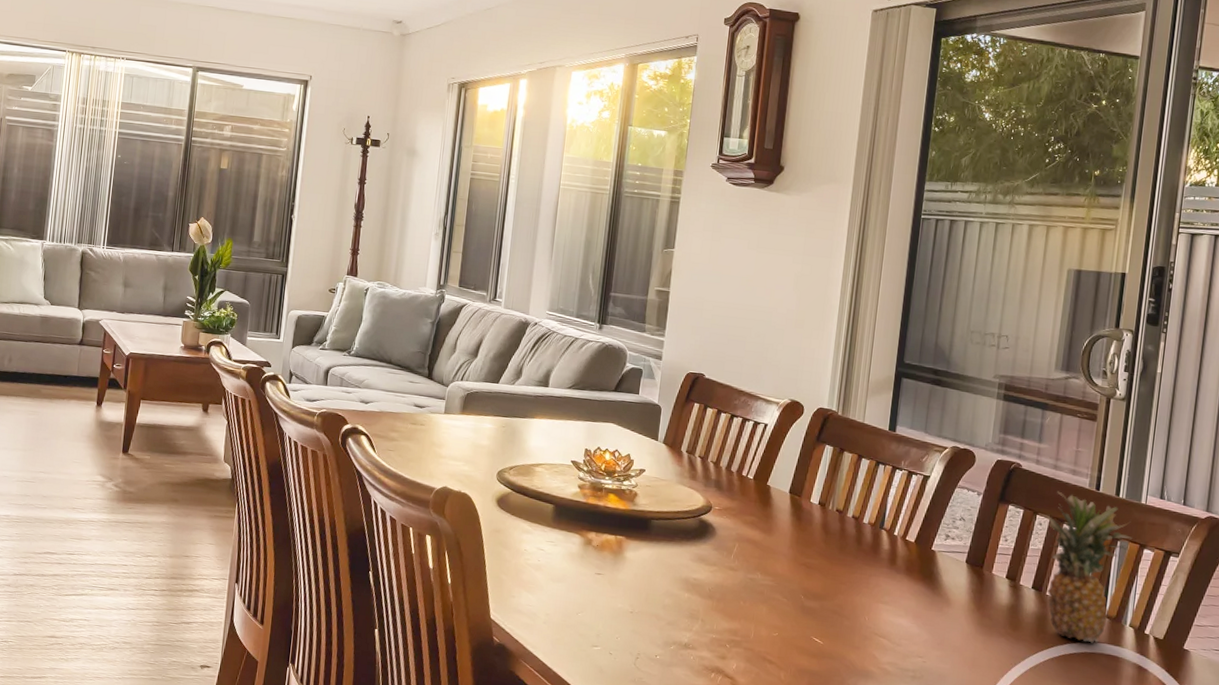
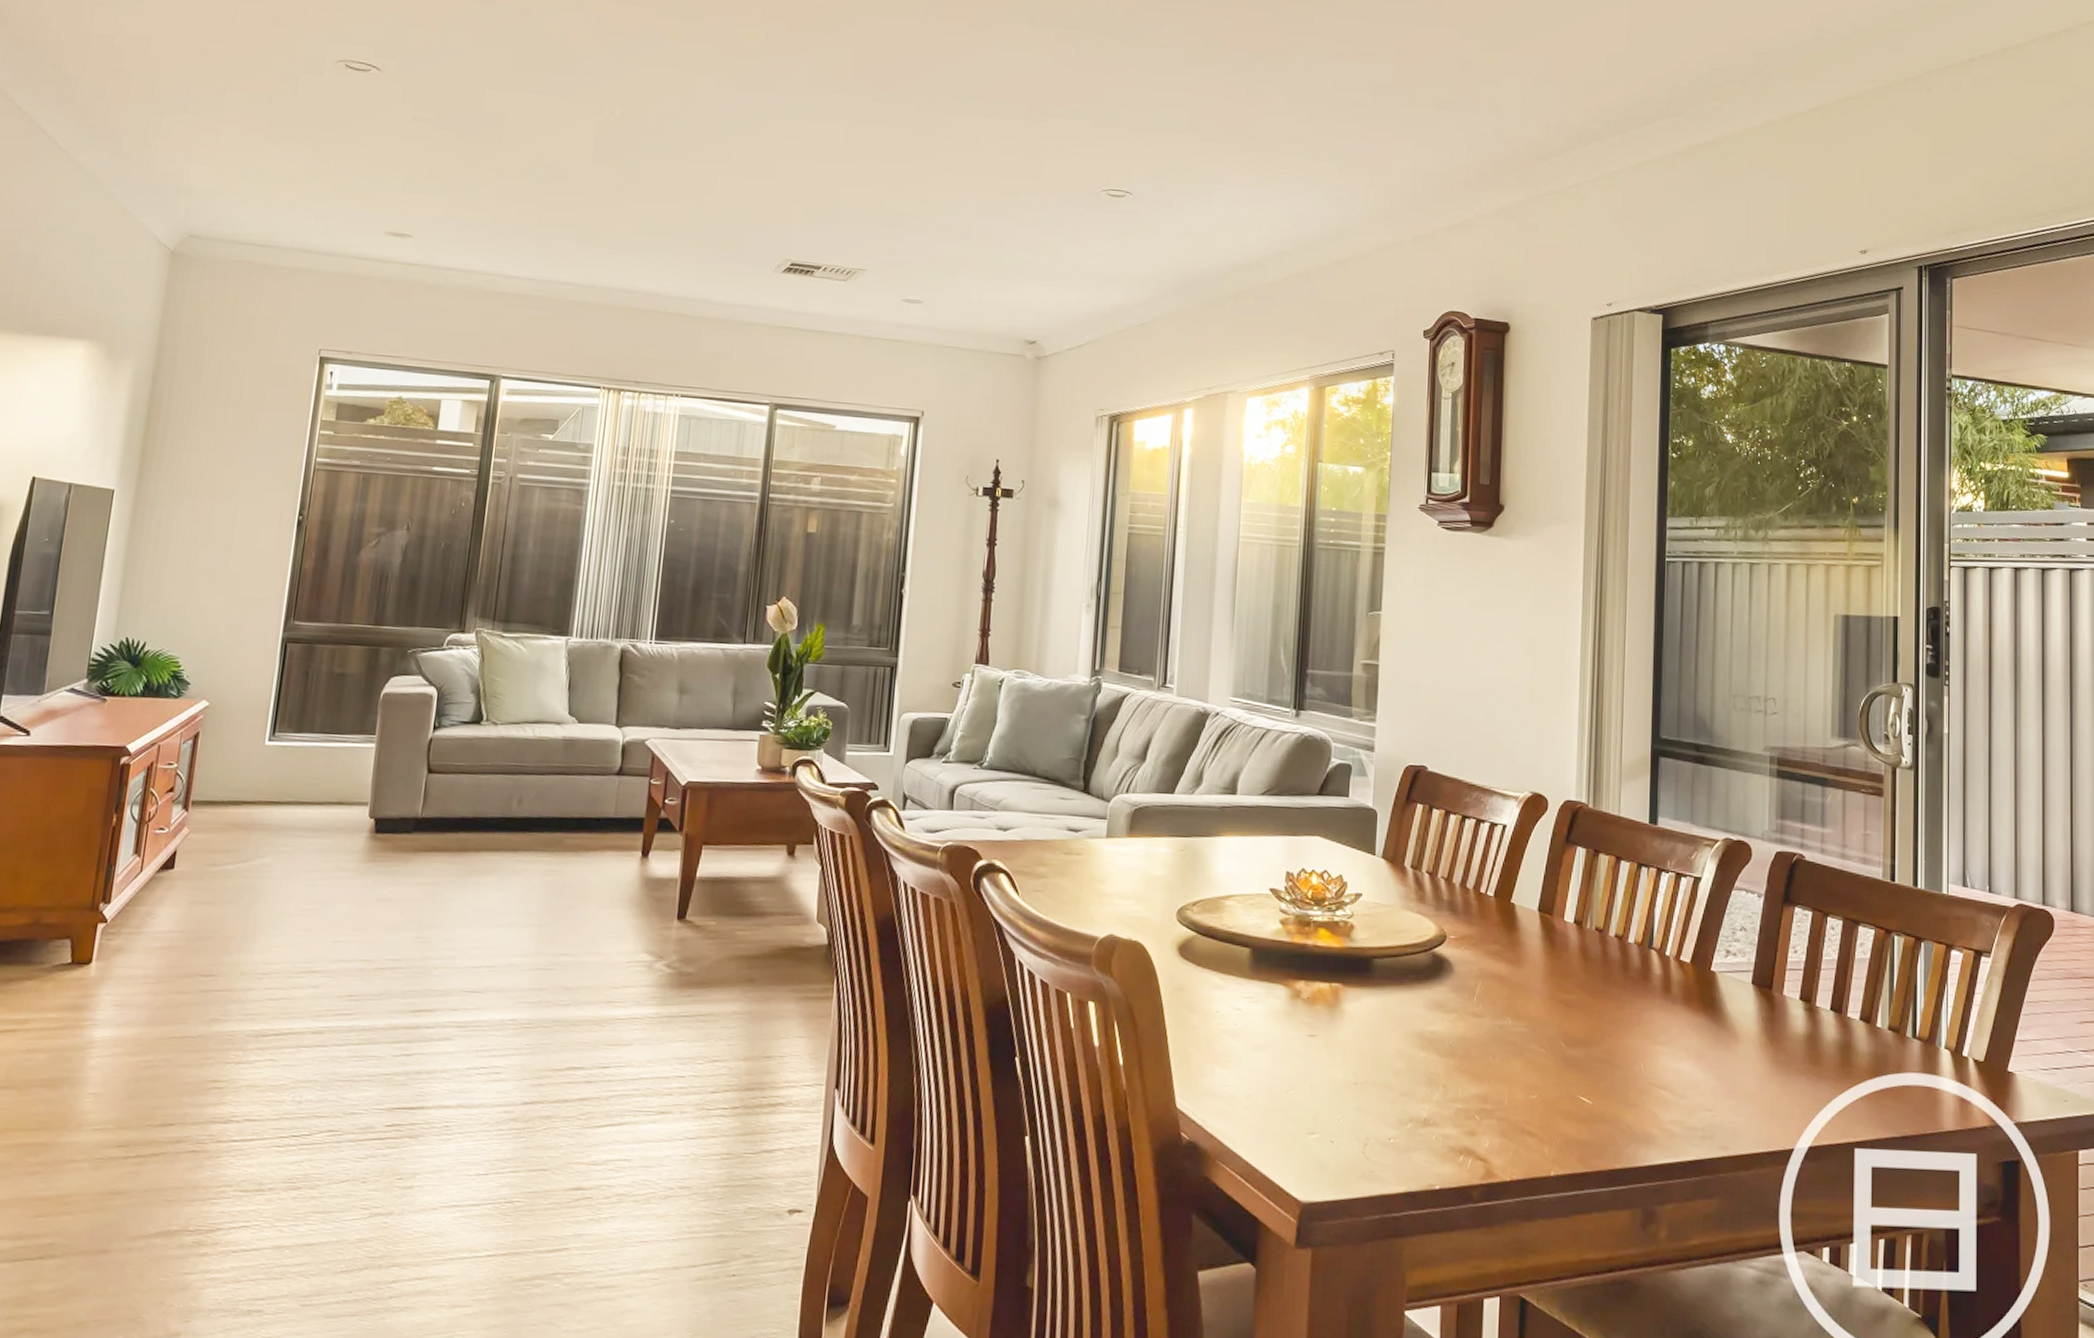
fruit: present [1046,491,1133,643] -> none [1838,885,1938,1074]

